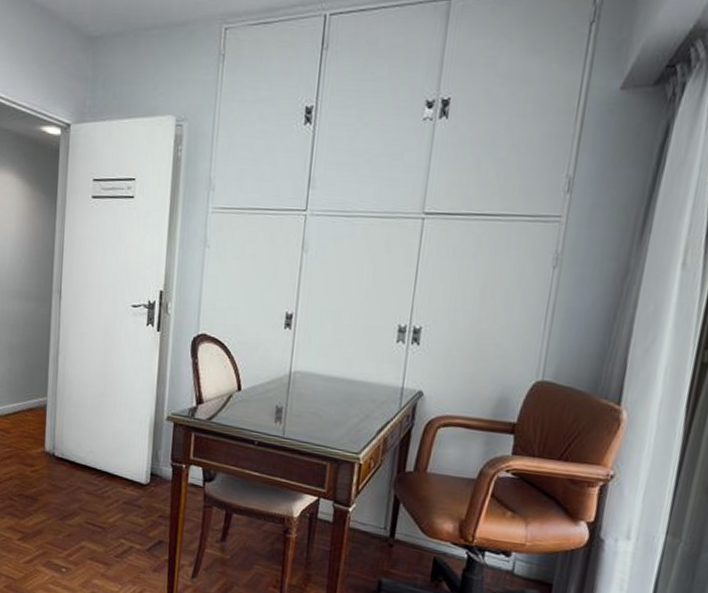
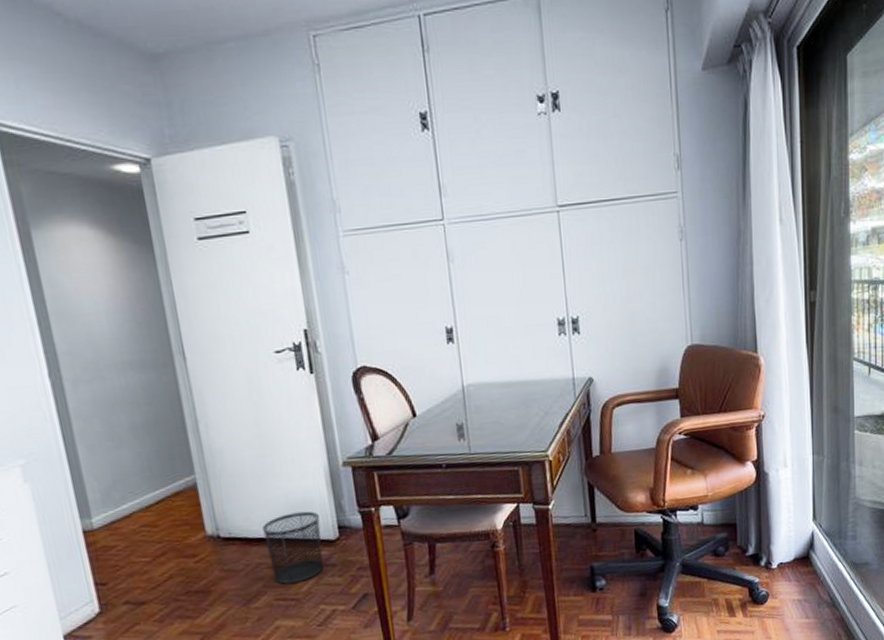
waste bin: none [88,450,137,514] -> present [262,511,323,585]

